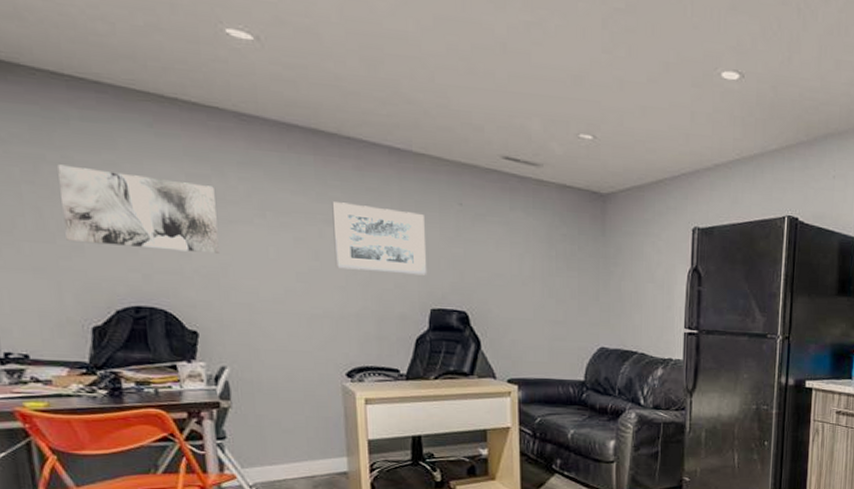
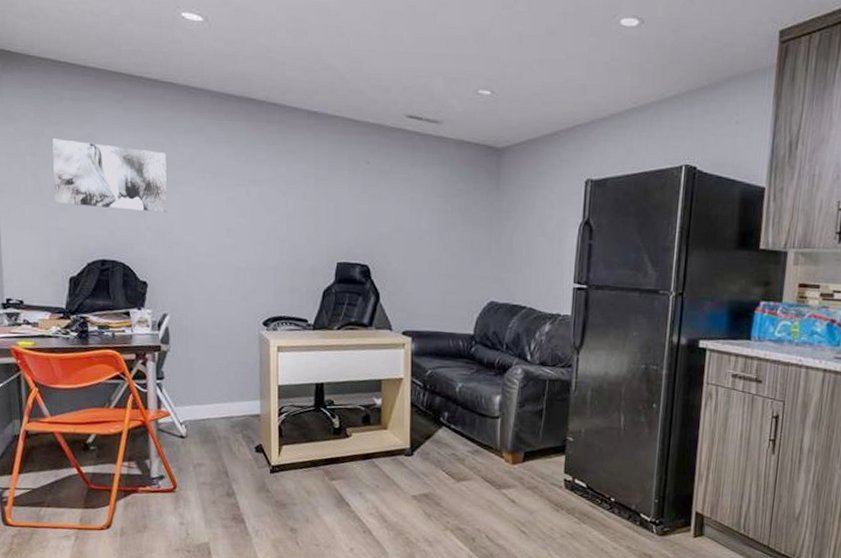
wall art: present [332,202,428,276] -> none [258,163,336,231]

